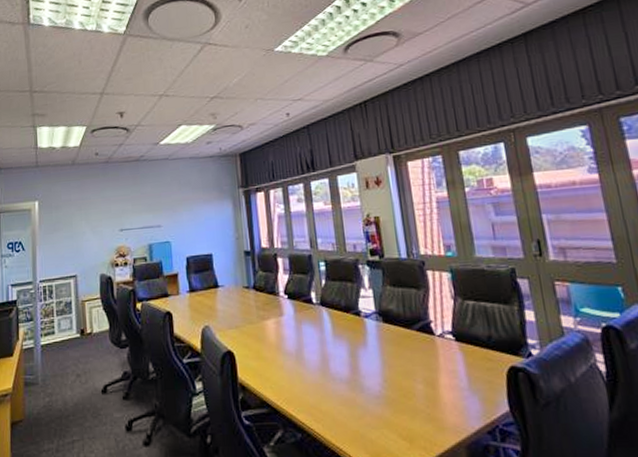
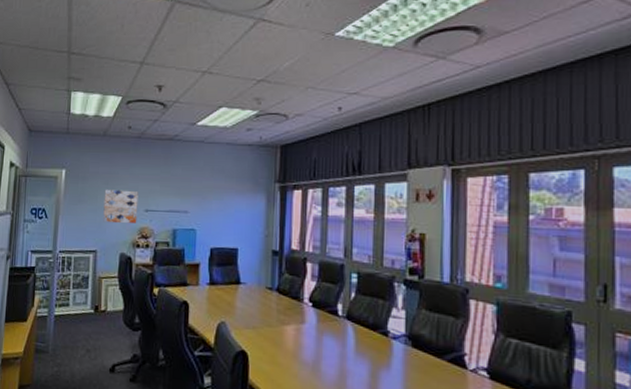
wall art: none [78,212,113,248] -> present [103,189,139,224]

